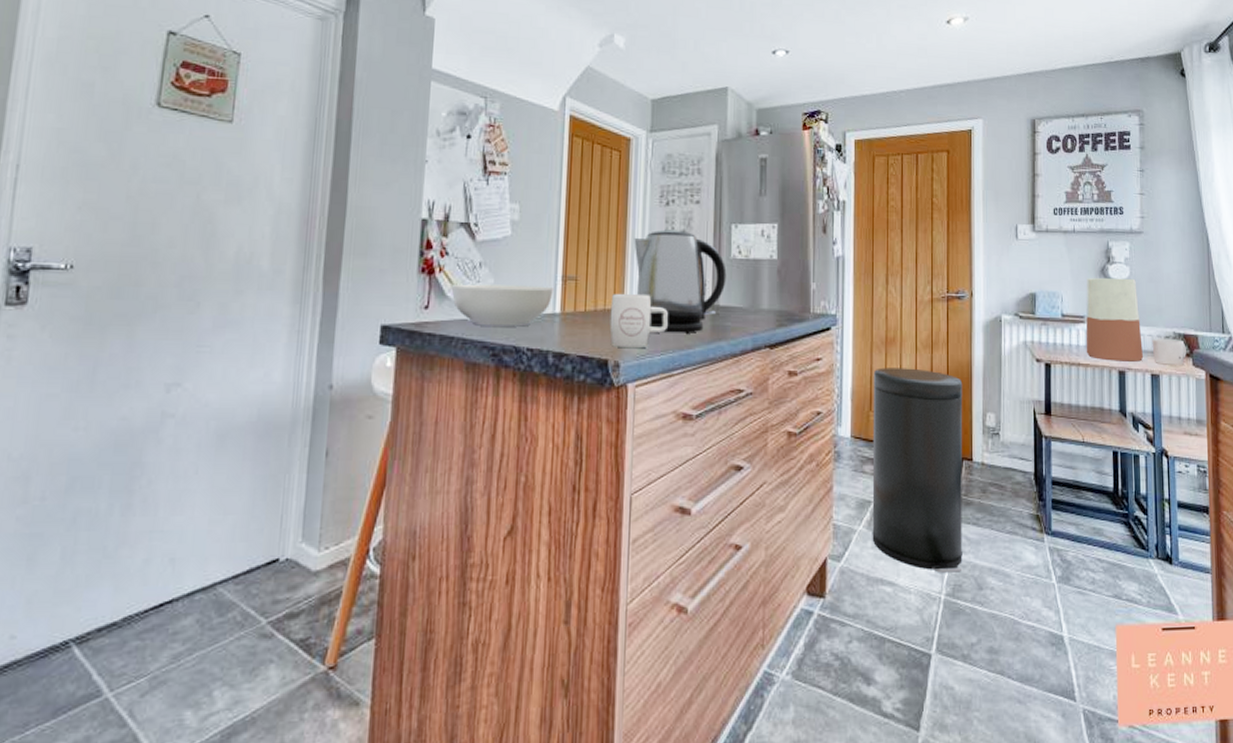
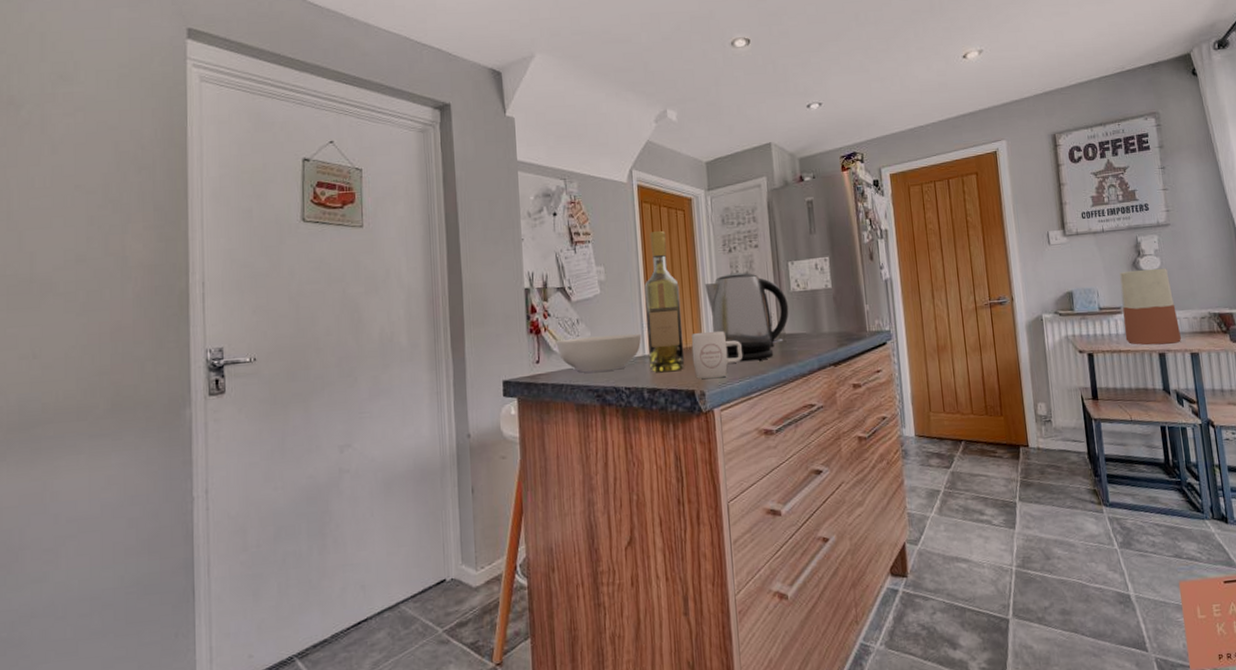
bottle: none [559,170,604,336] -> present [644,230,685,372]
pedal bin: present [872,367,963,573] -> none [929,370,1029,548]
mug: present [1152,338,1186,366] -> none [1188,319,1223,344]

